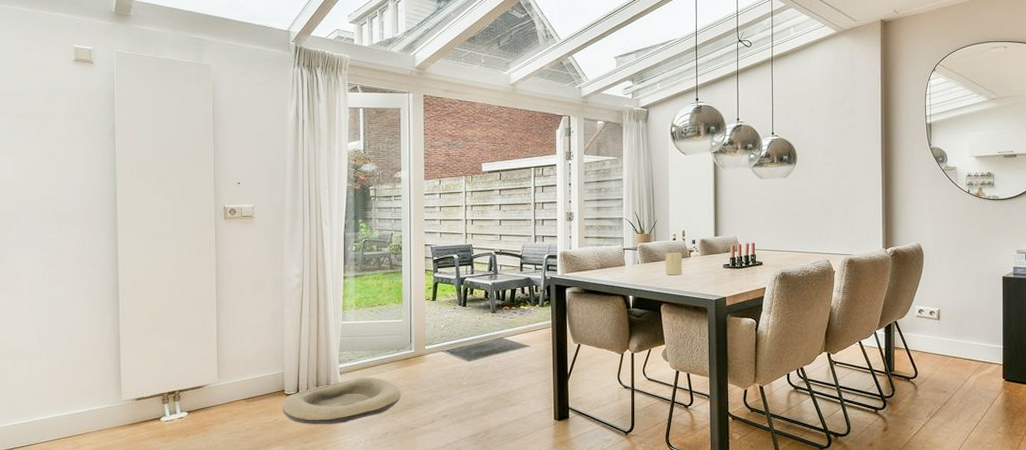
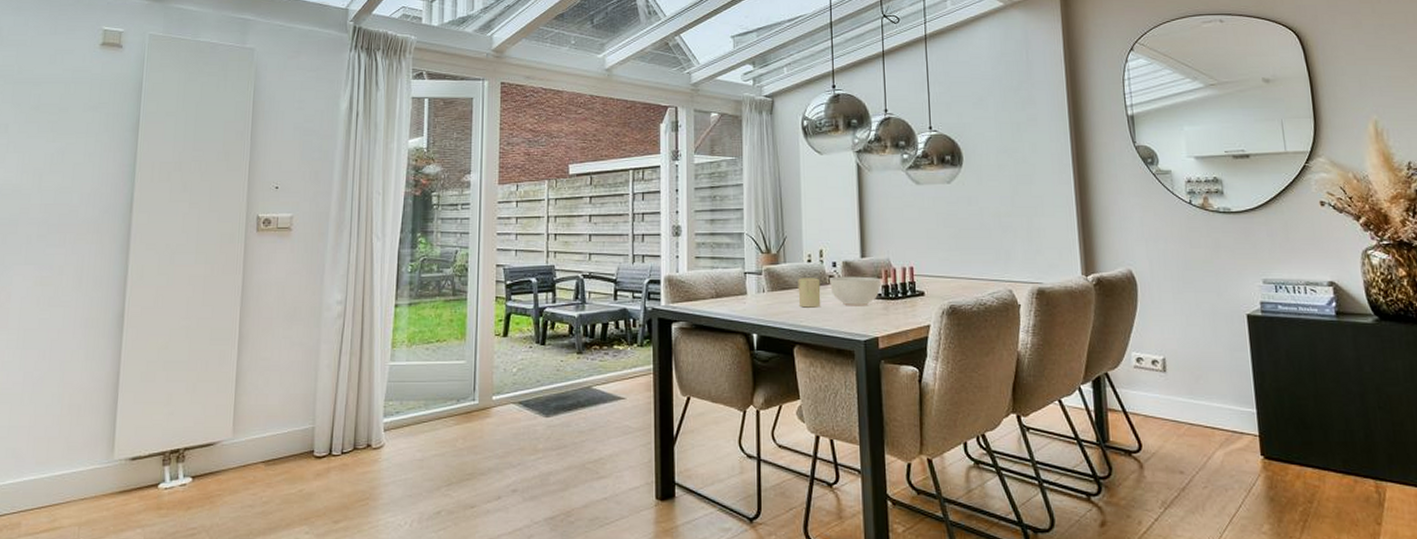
dog bed: present [283,377,401,425] -> none [310,435,460,499]
bowl: none [689,251,730,274] -> present [828,276,881,306]

